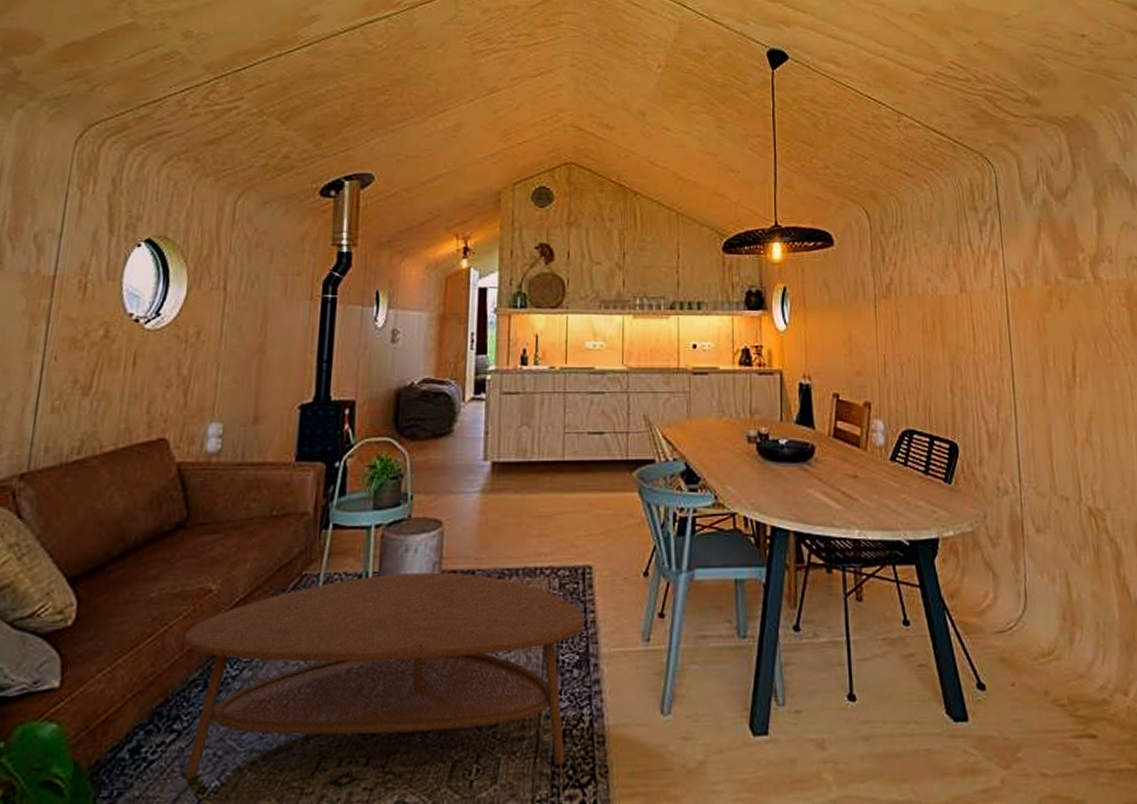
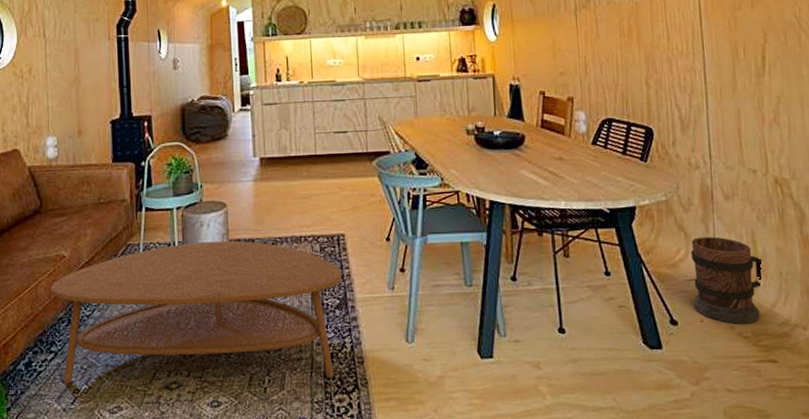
wooden barrel: none [1000,578,1080,688] -> present [691,236,765,324]

